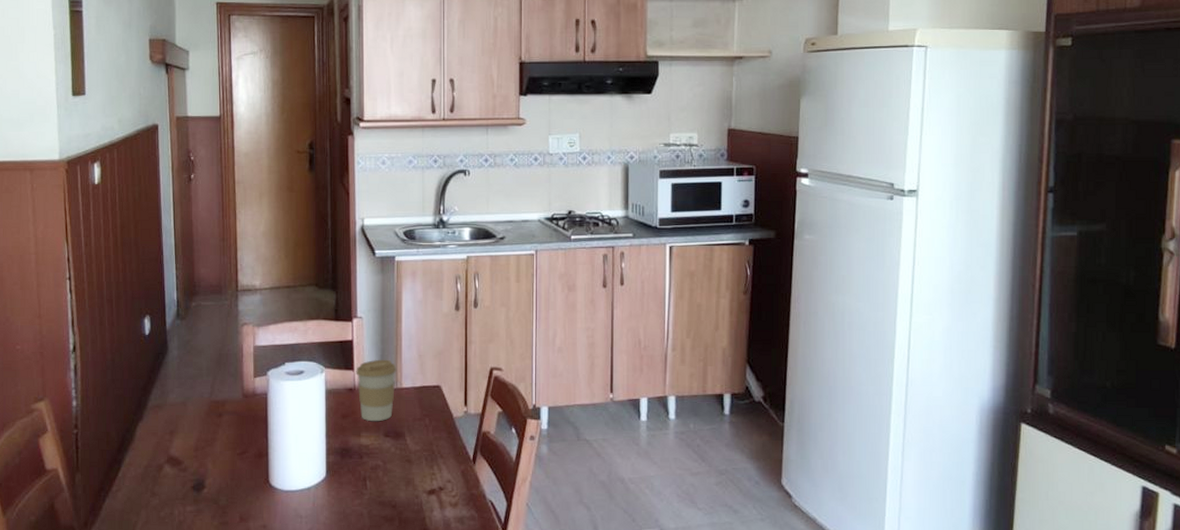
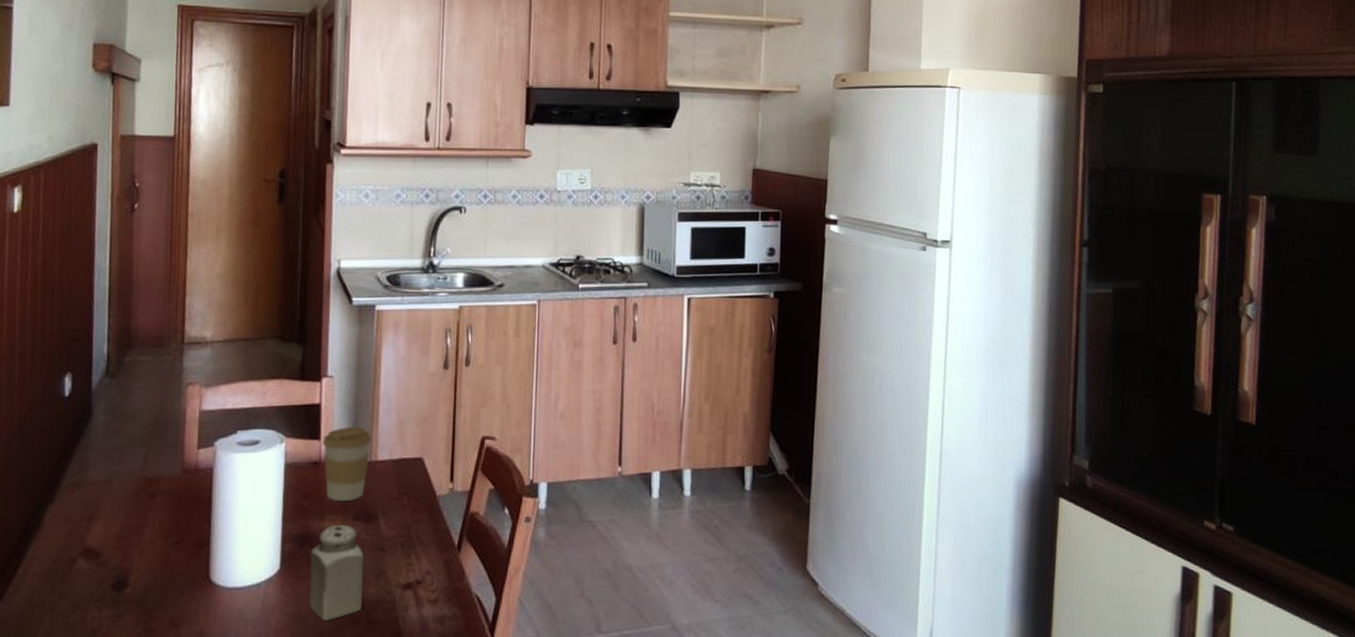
salt shaker: none [350,440,394,518] -> present [309,524,364,620]

